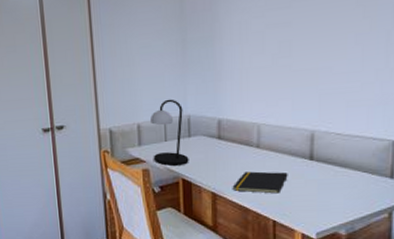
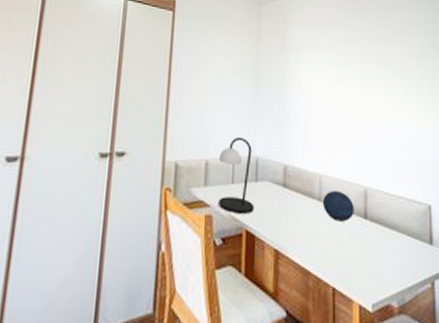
notepad: present [232,171,288,194] -> none [294,227,346,255]
decorative orb: none [261,137,298,165] -> present [322,190,354,222]

